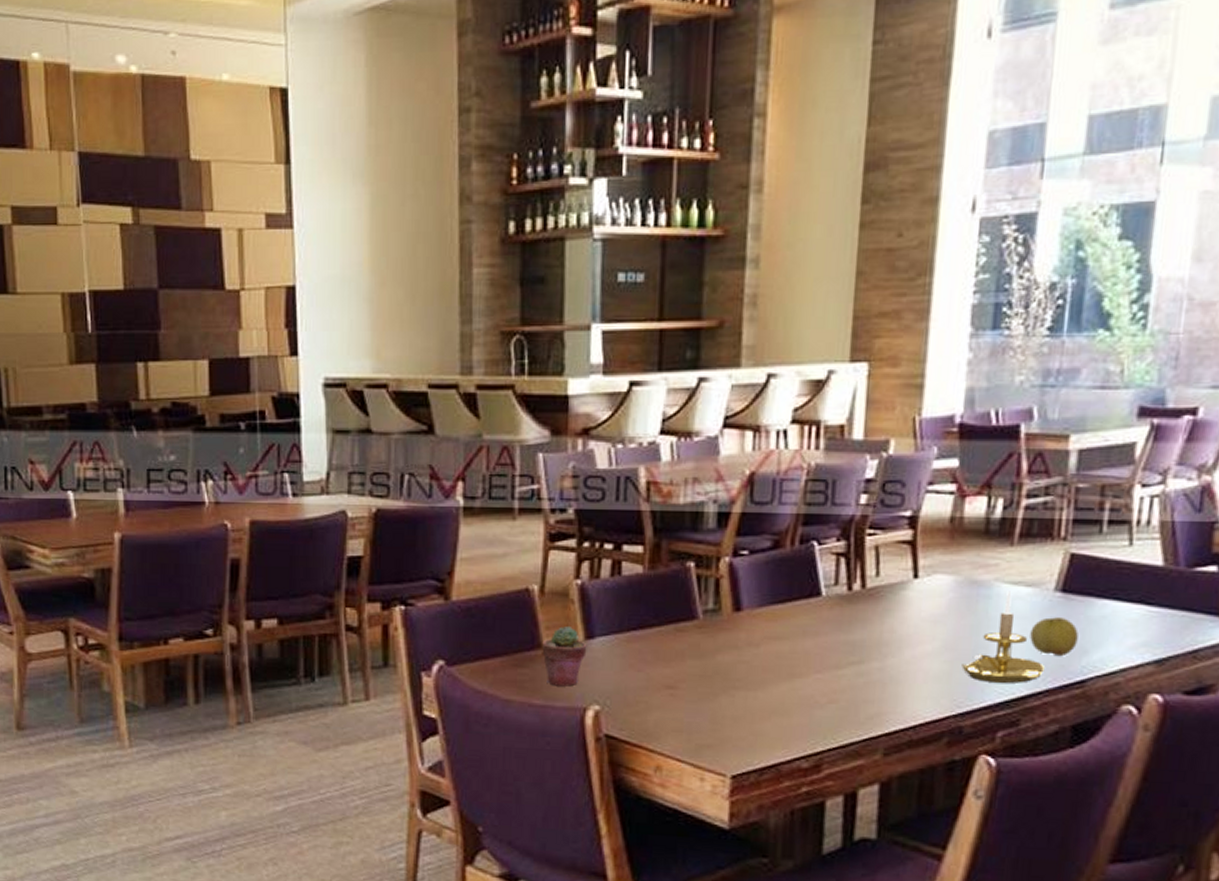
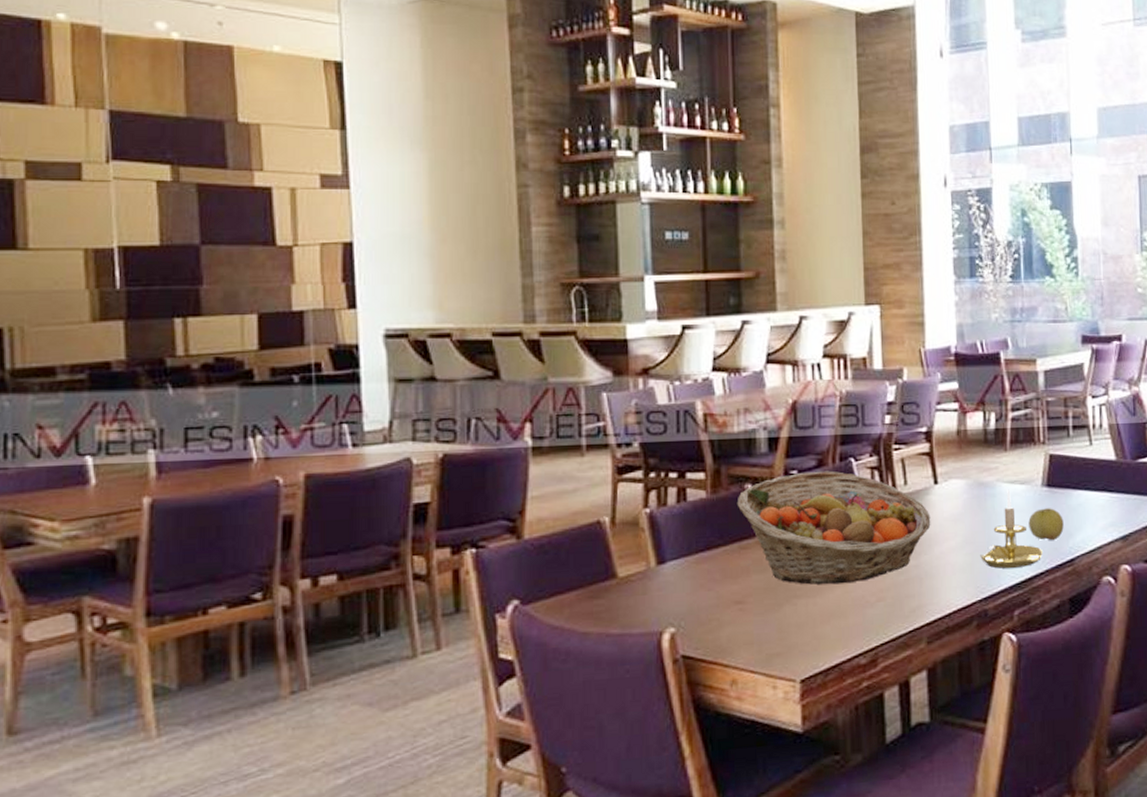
potted succulent: present [542,625,587,687] -> none [616,553,659,614]
fruit basket: none [676,553,905,680] -> present [737,471,931,585]

